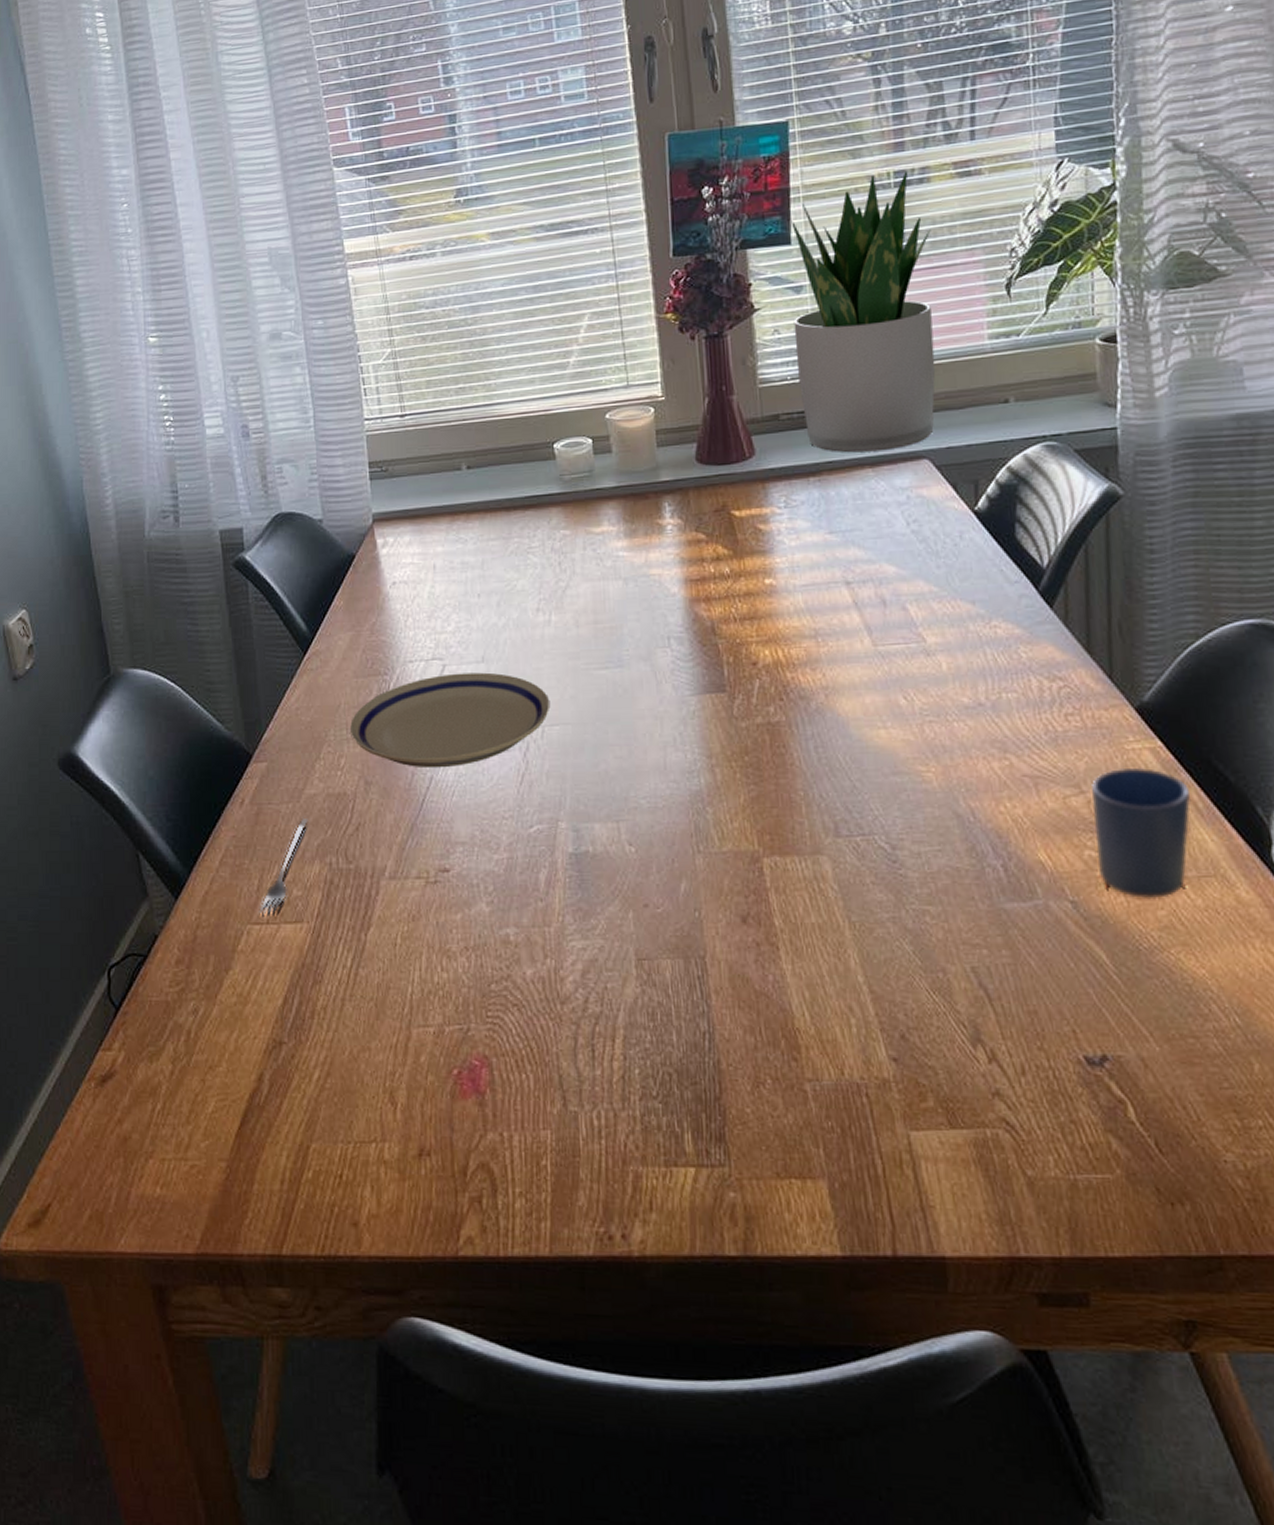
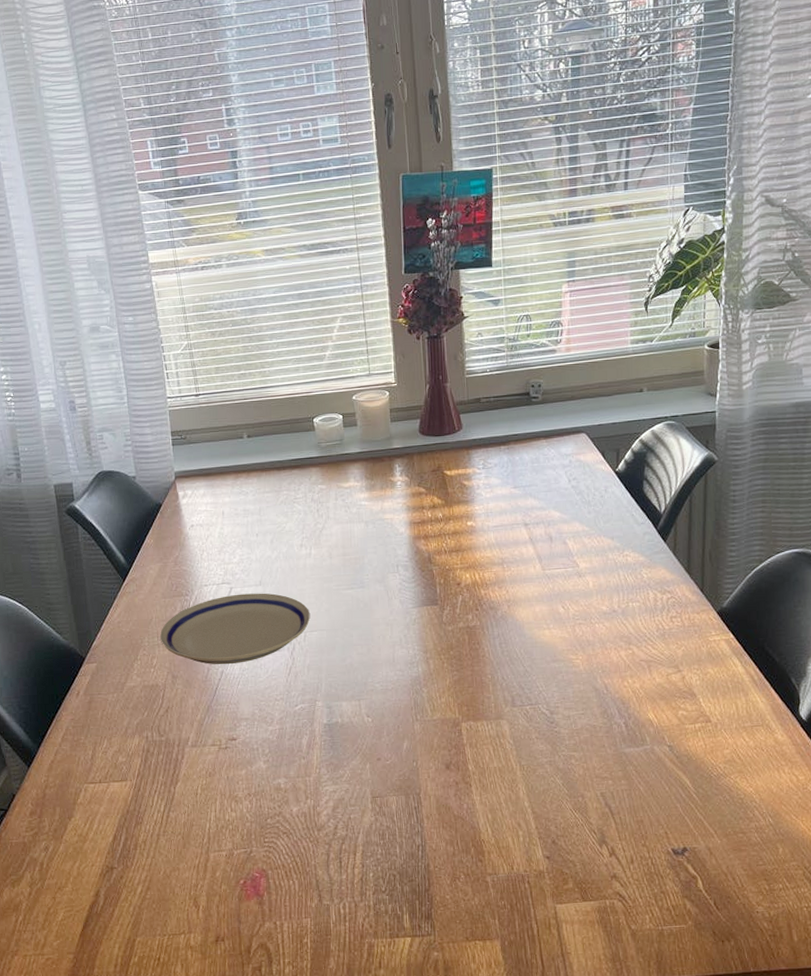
fork: present [259,817,308,914] -> none [93,703,130,775]
planter: present [791,172,936,453] -> none [492,213,594,428]
mug: present [1092,767,1192,900] -> none [686,653,750,743]

